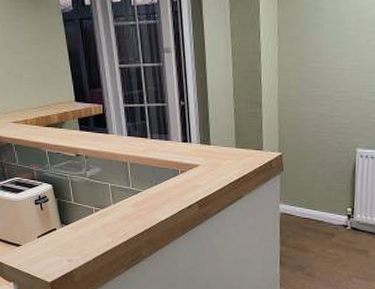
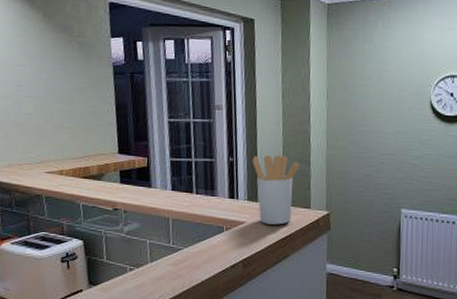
utensil holder: none [203,97,252,167] -> present [252,155,300,225]

